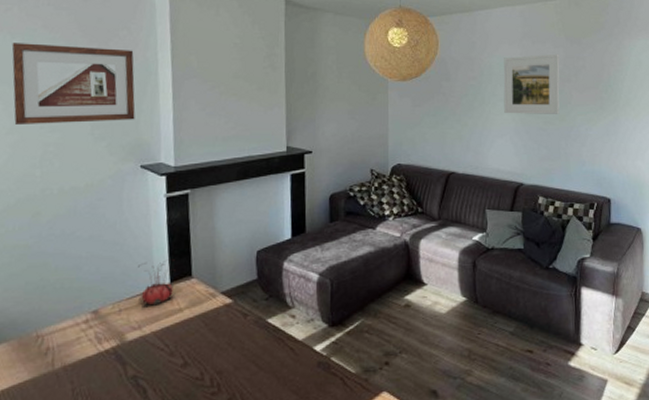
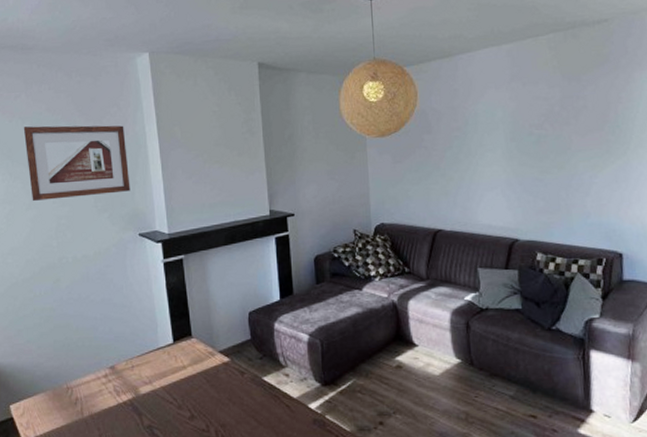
flower: present [138,259,175,306] -> none [145,320,178,363]
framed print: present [503,53,560,114] -> none [490,94,558,165]

